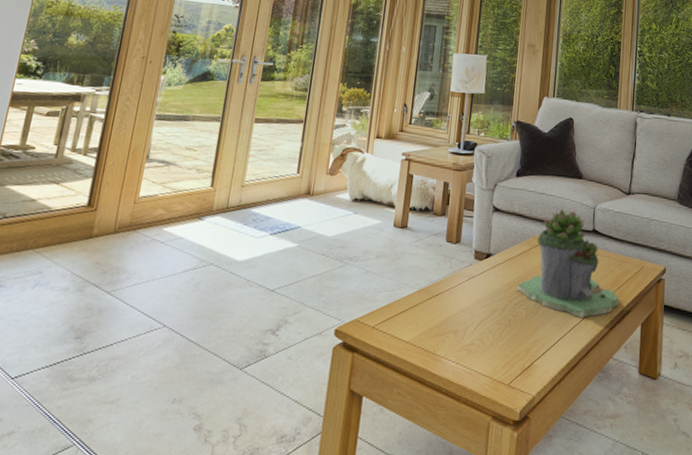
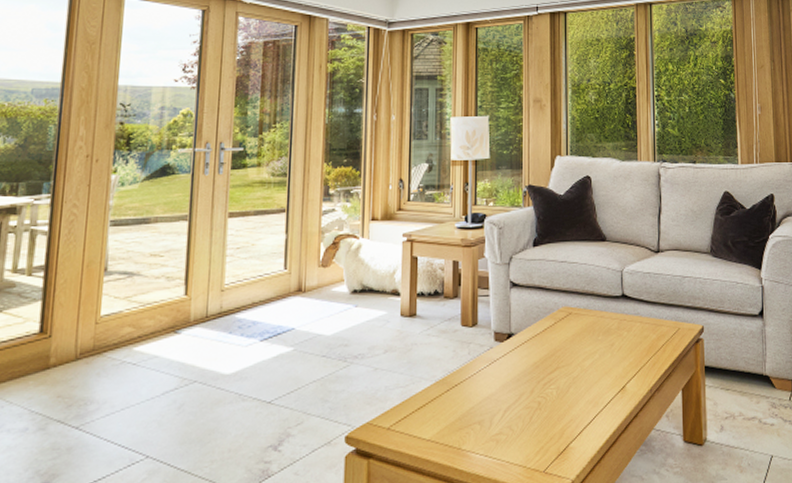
succulent planter: present [517,209,619,319] -> none [545,276,657,392]

